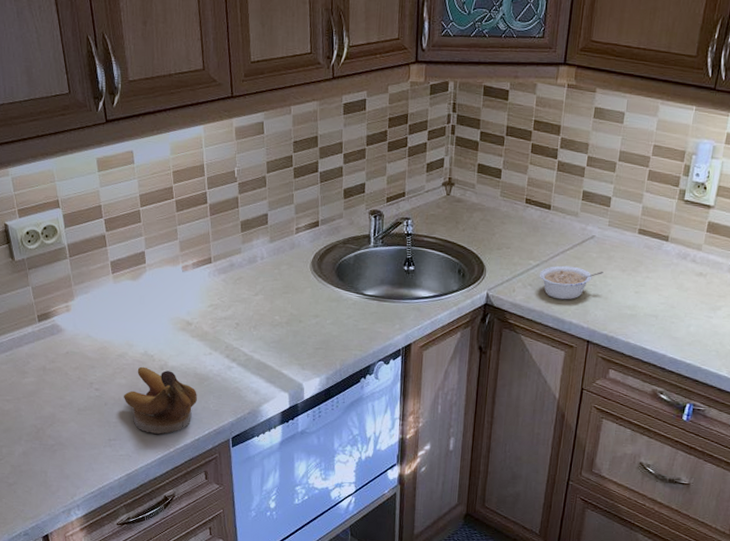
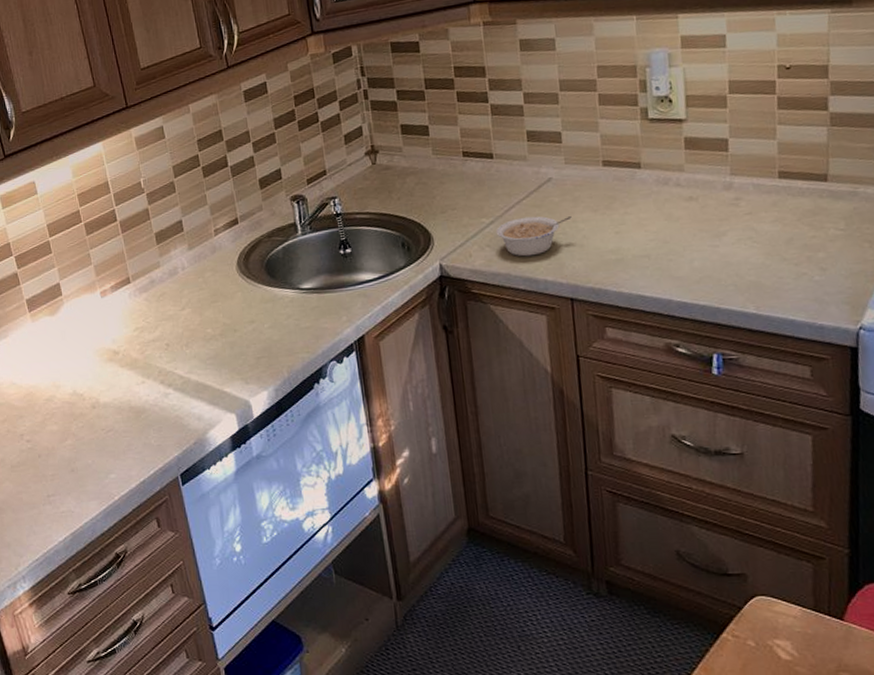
banana: present [124,366,197,435] -> none [57,408,136,483]

